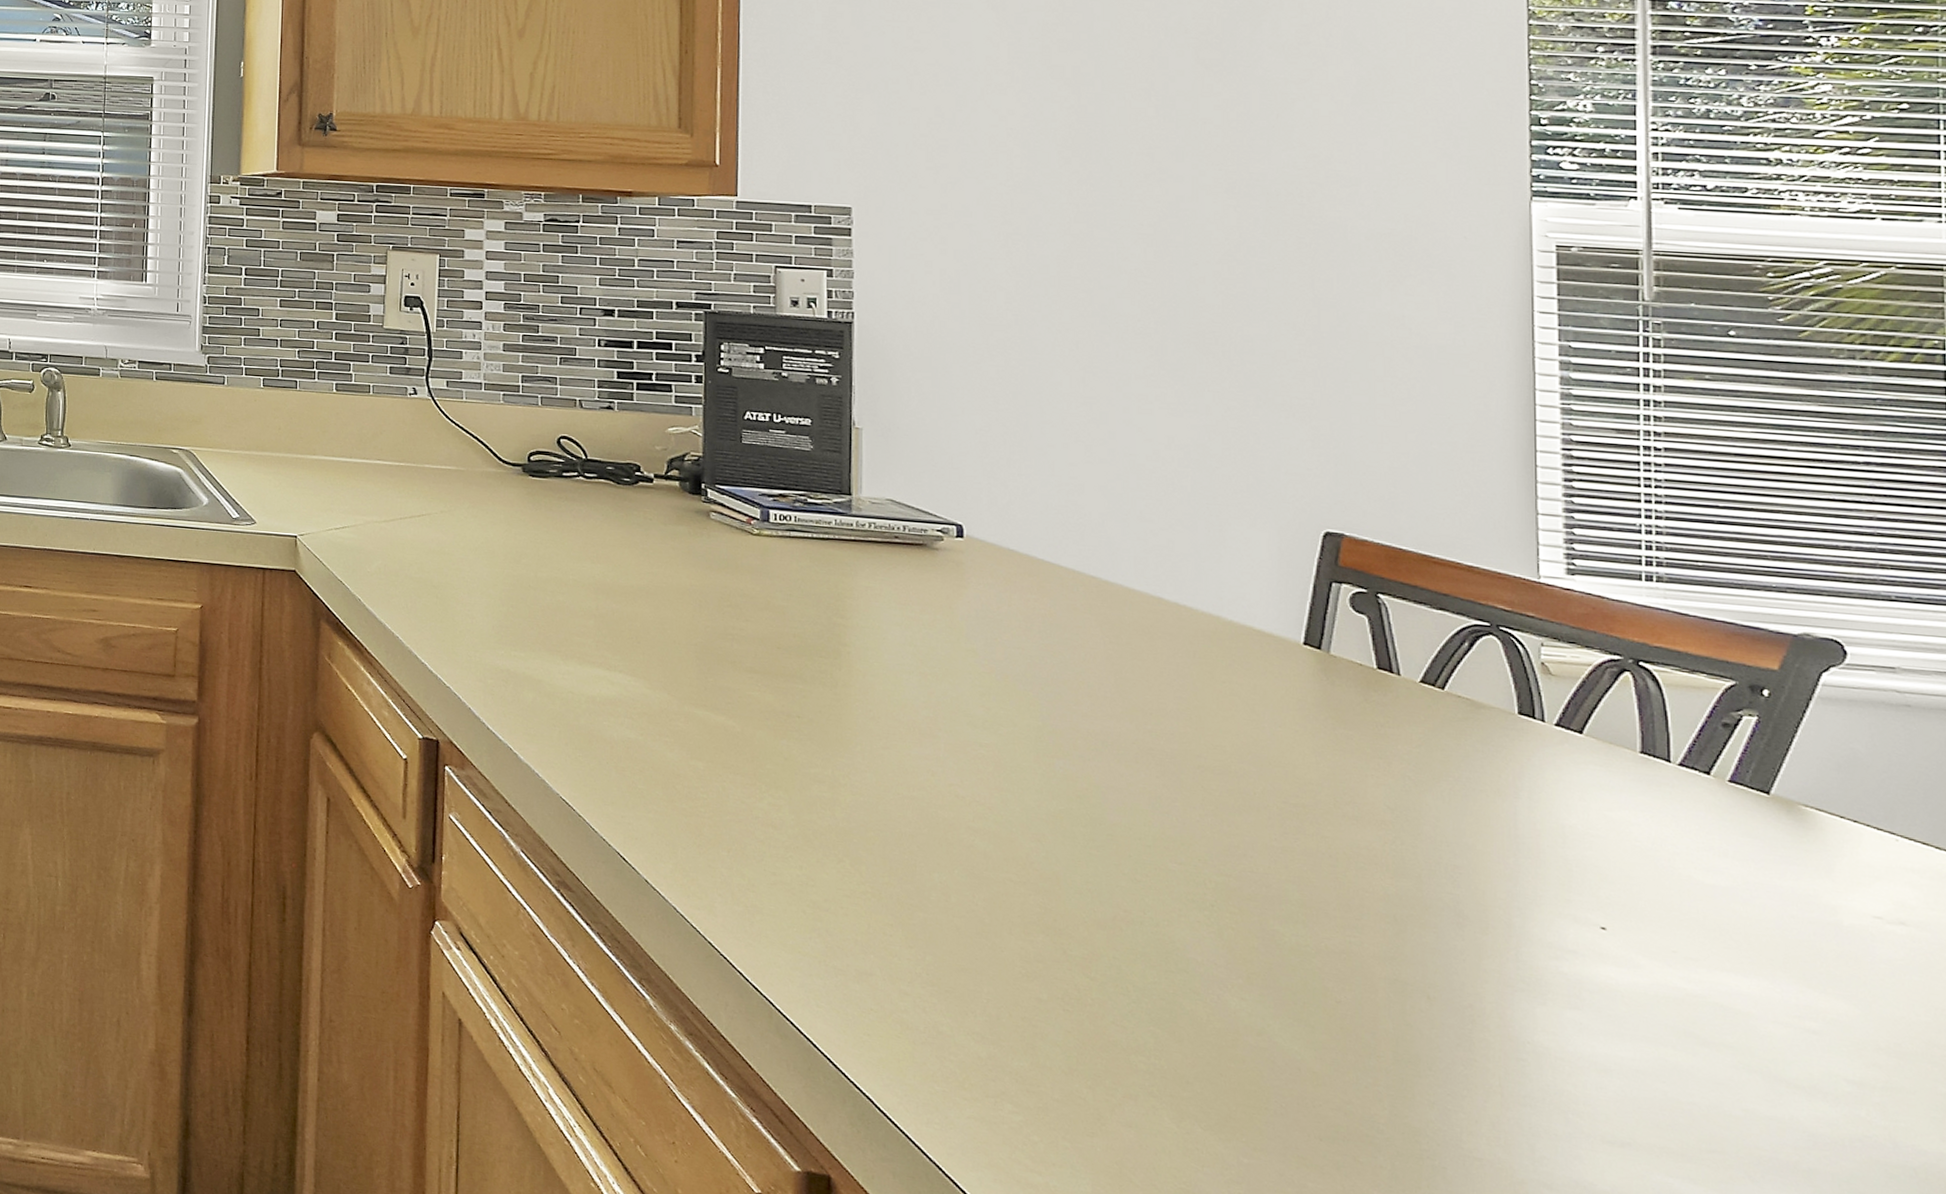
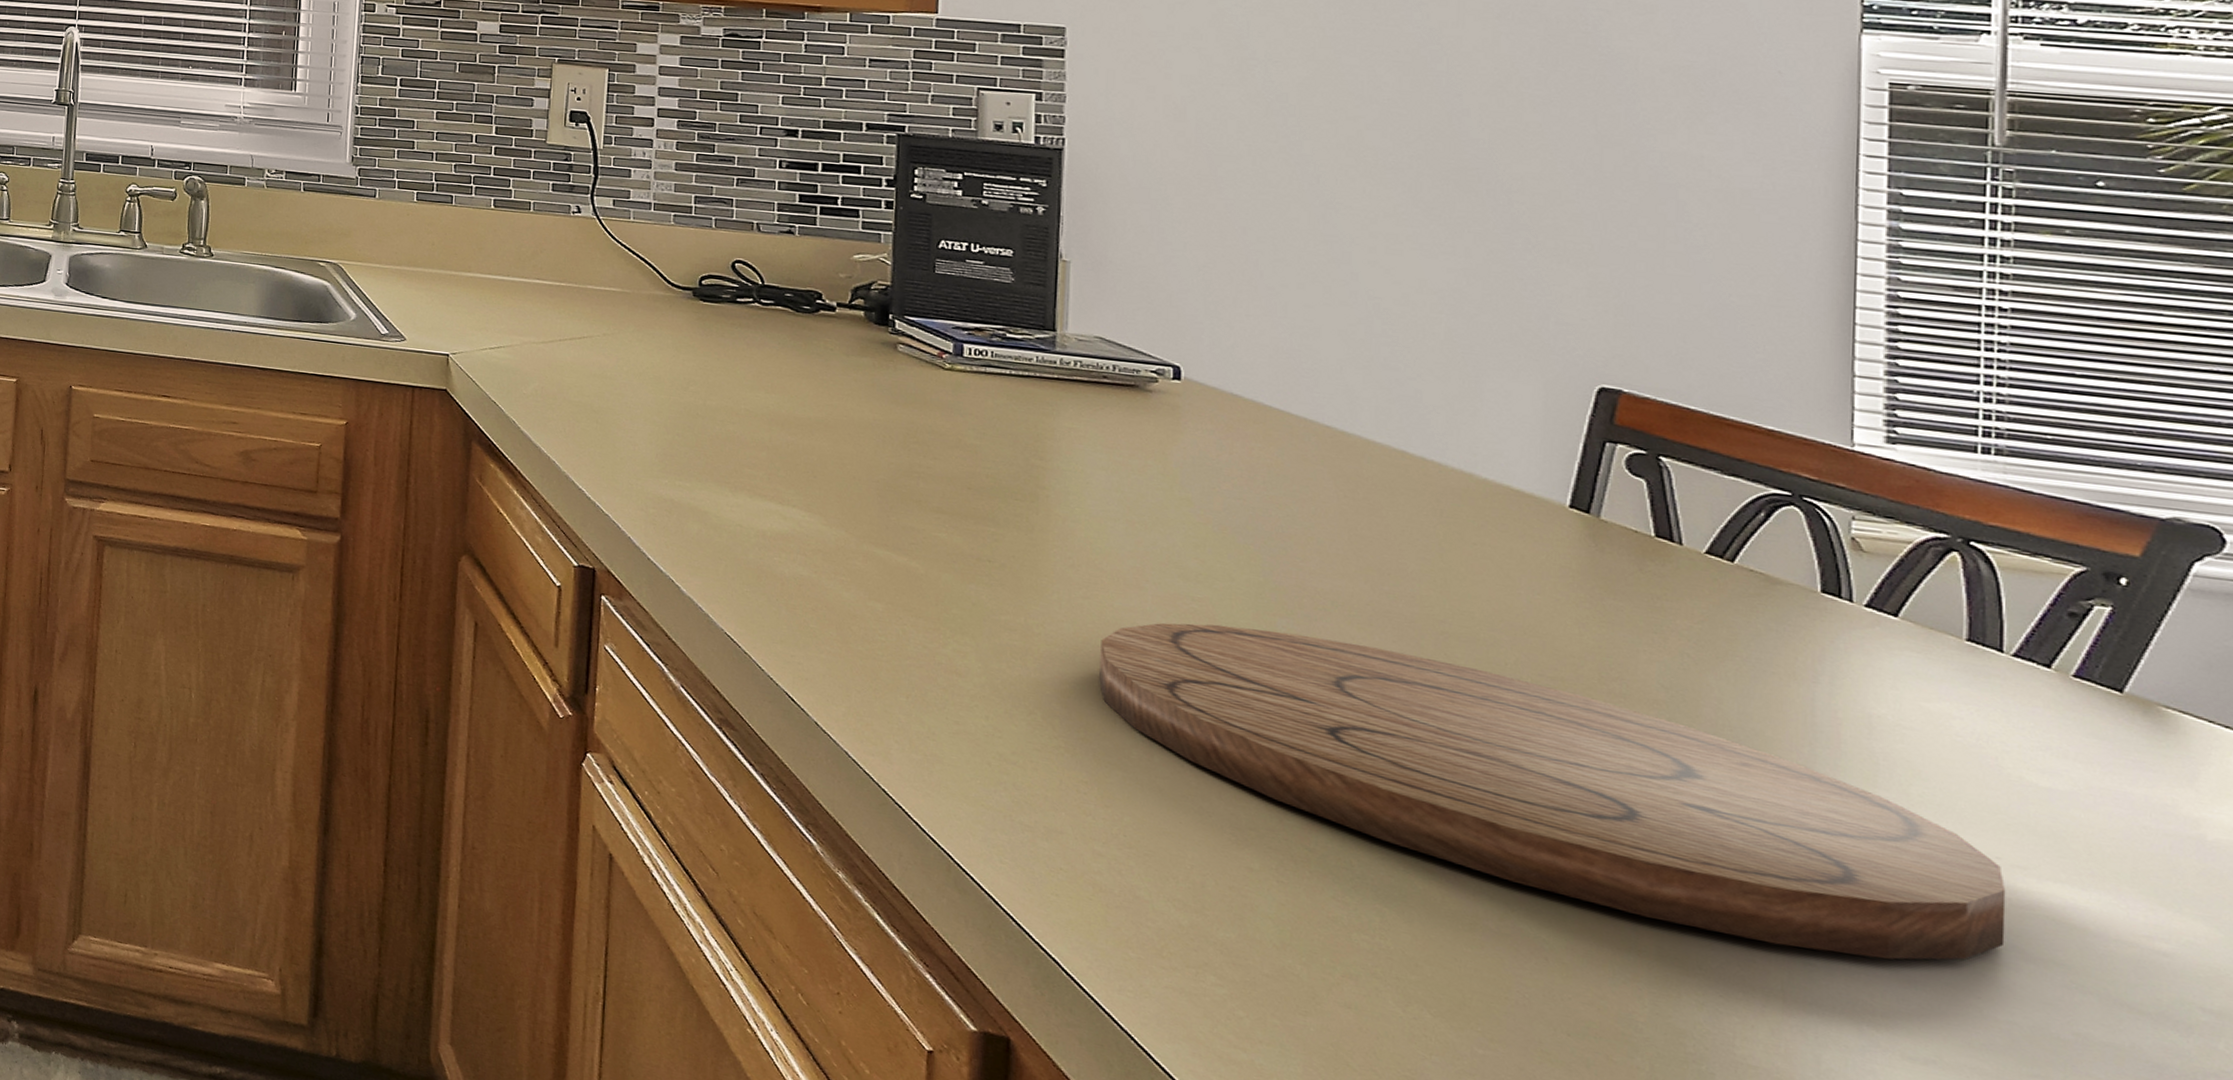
cutting board: none [900,768,1683,1051] -> present [1099,622,2006,960]

